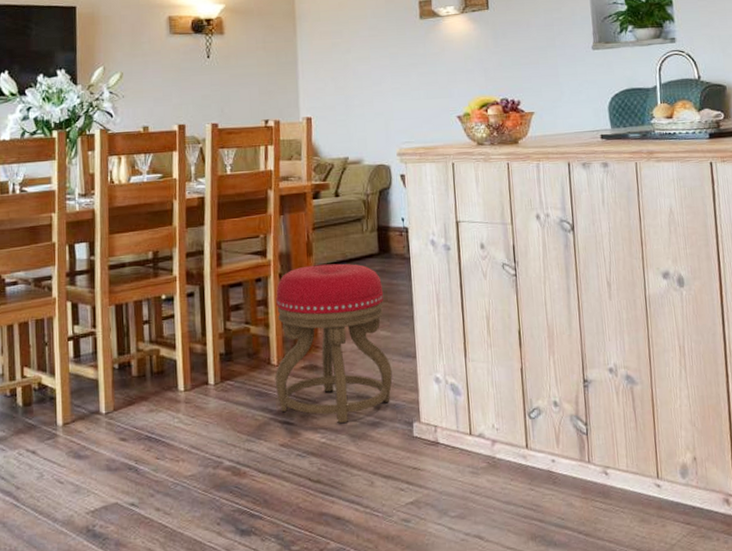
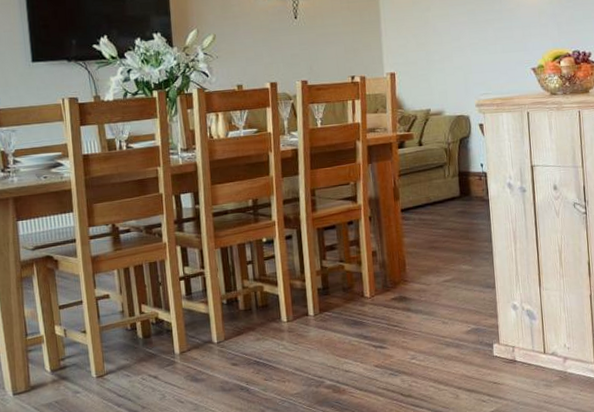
stool: present [275,263,393,423] -> none [367,206,474,346]

